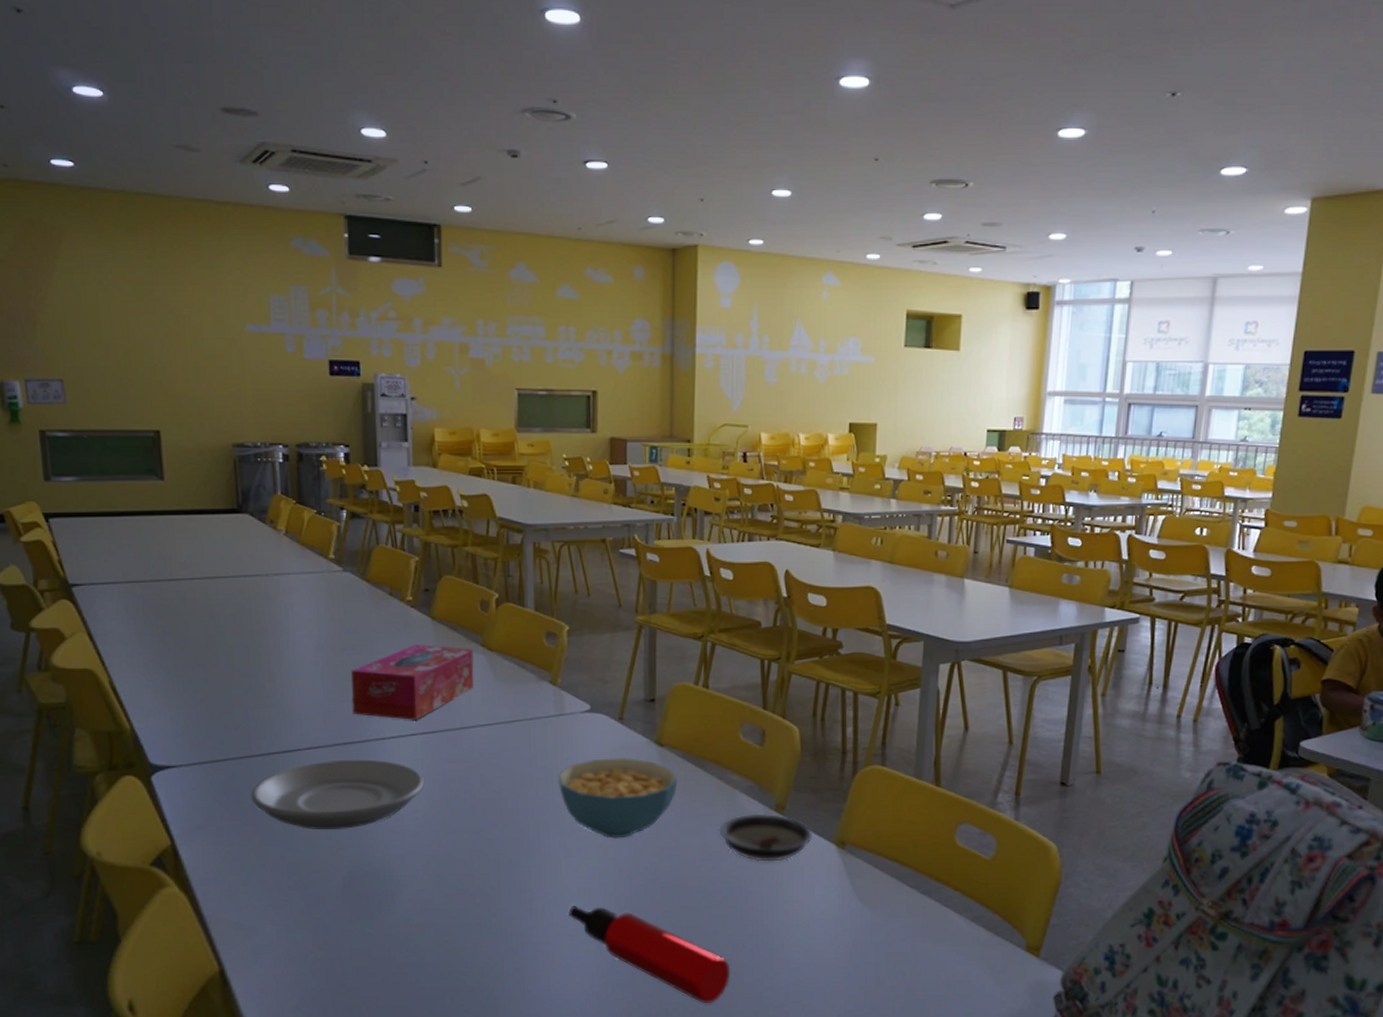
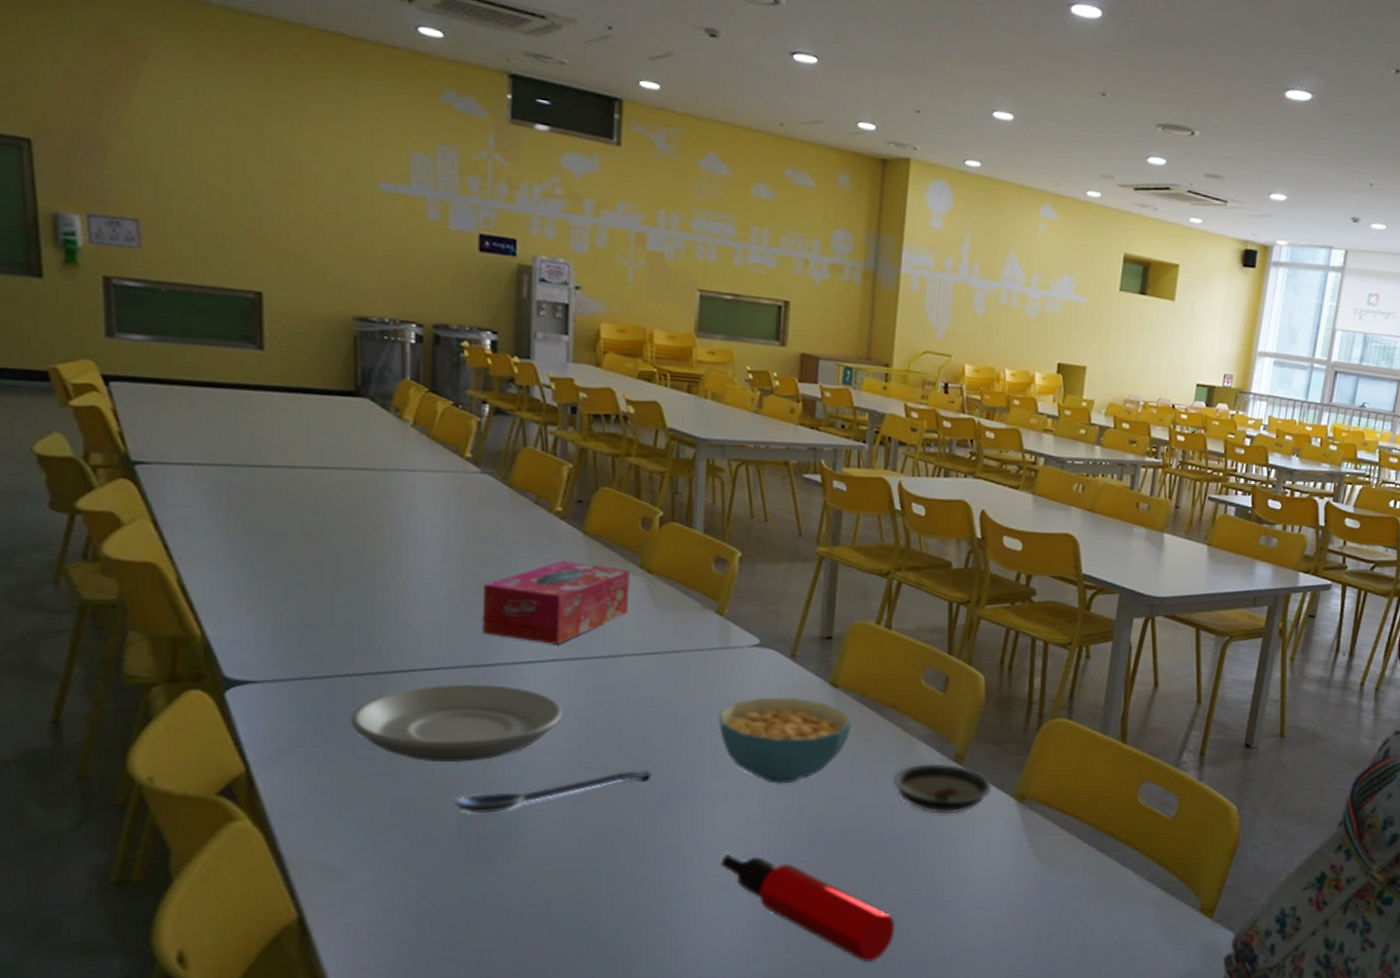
spoon: none [337,830,503,875] -> present [452,770,652,814]

